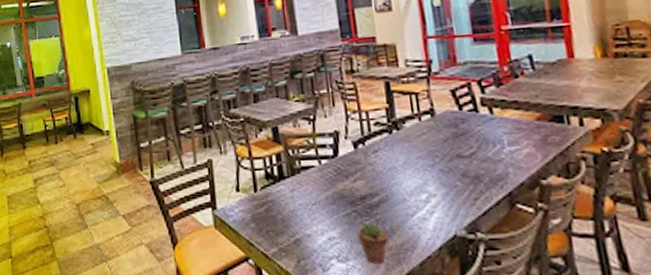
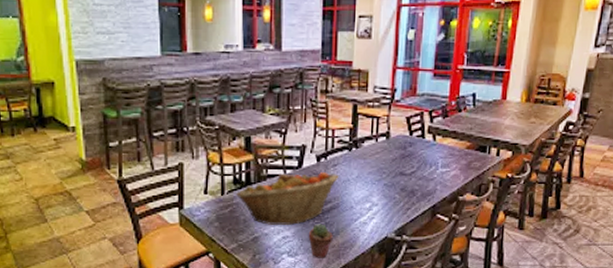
fruit basket: none [268,160,383,225] -> present [235,172,339,226]

